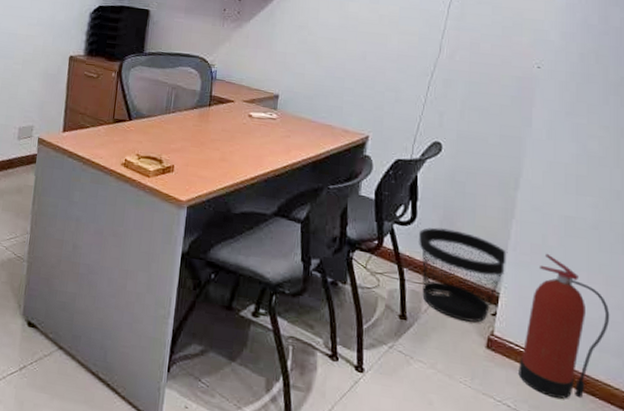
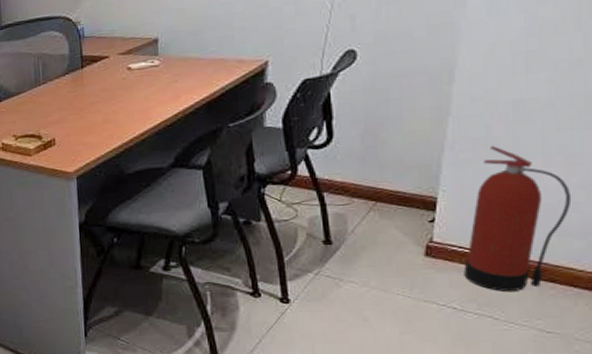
wastebasket: present [419,227,508,323] -> none [338,142,445,235]

